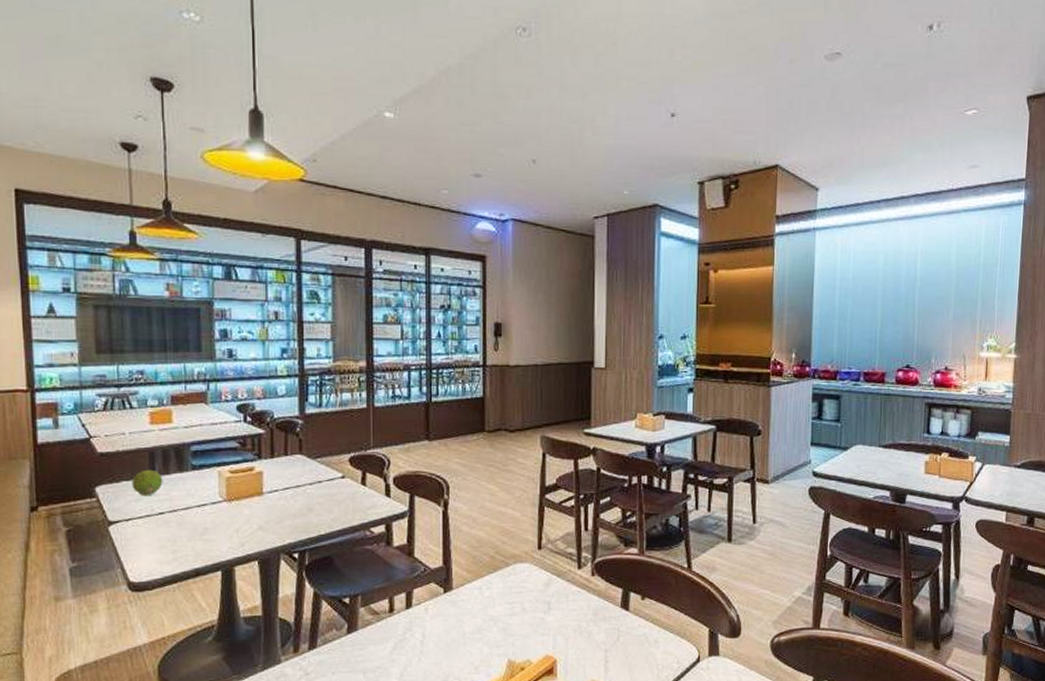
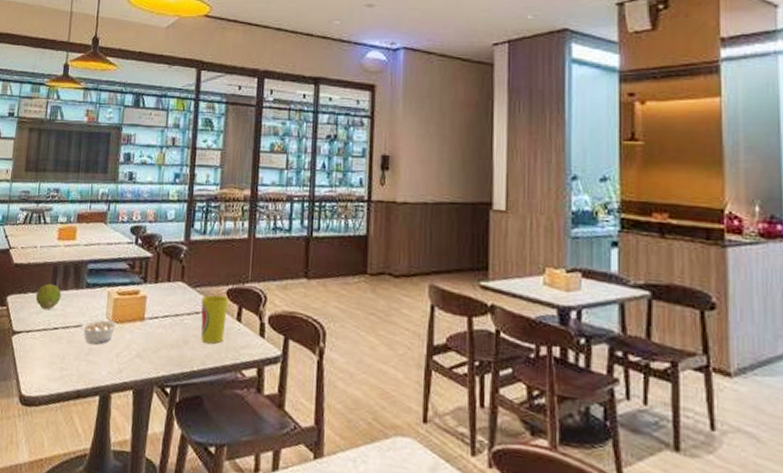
legume: none [191,499,234,522] -> present [81,319,118,344]
cup: none [323,464,351,508] -> present [201,295,228,344]

